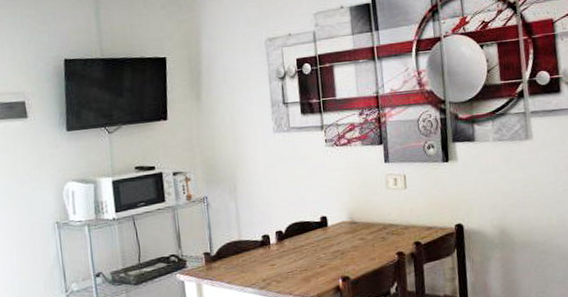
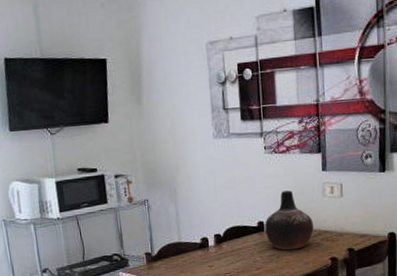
vase: none [327,183,378,246] -> present [264,190,314,251]

